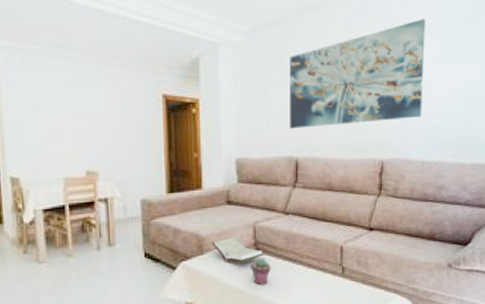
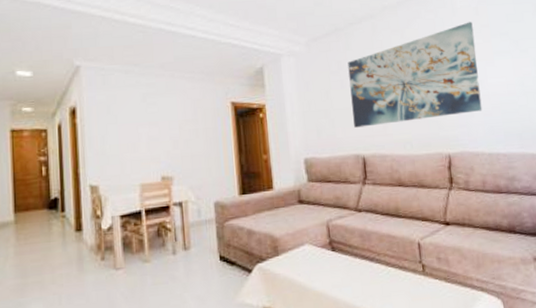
book: present [211,236,266,263] -> none [285,236,342,263]
potted succulent: present [250,258,271,285] -> none [327,257,349,287]

